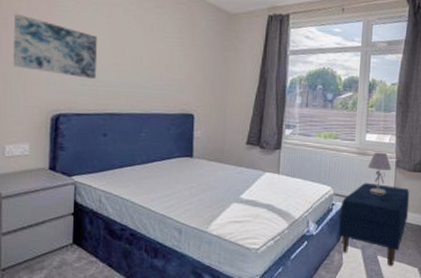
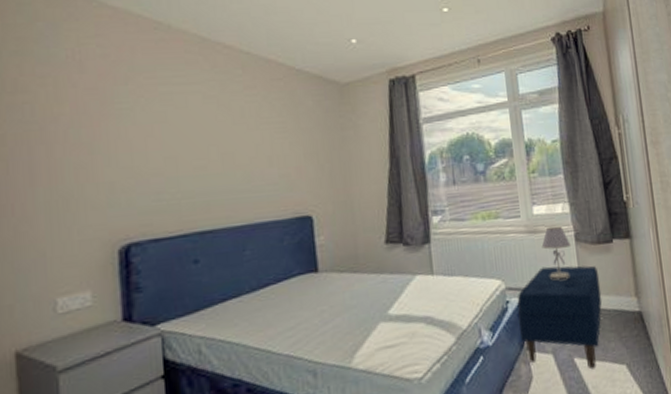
wall art: present [12,13,98,80] -> none [54,120,177,192]

